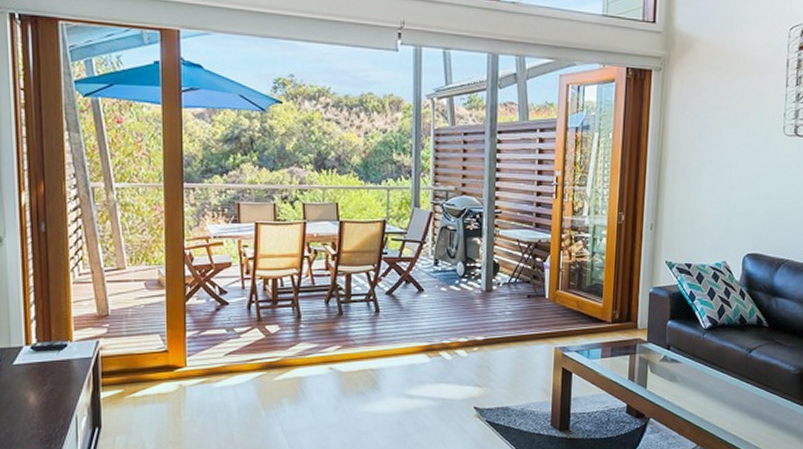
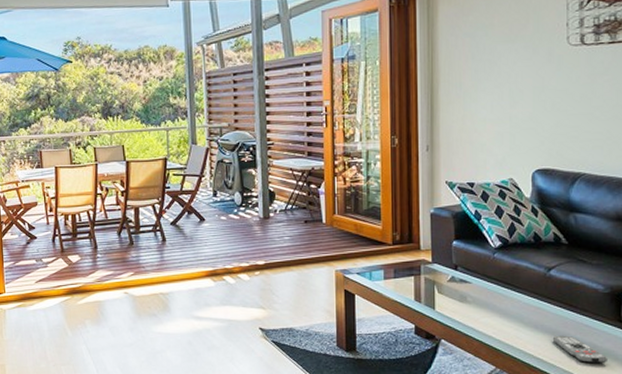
remote control: none [748,413,793,440] -> present [552,335,609,364]

